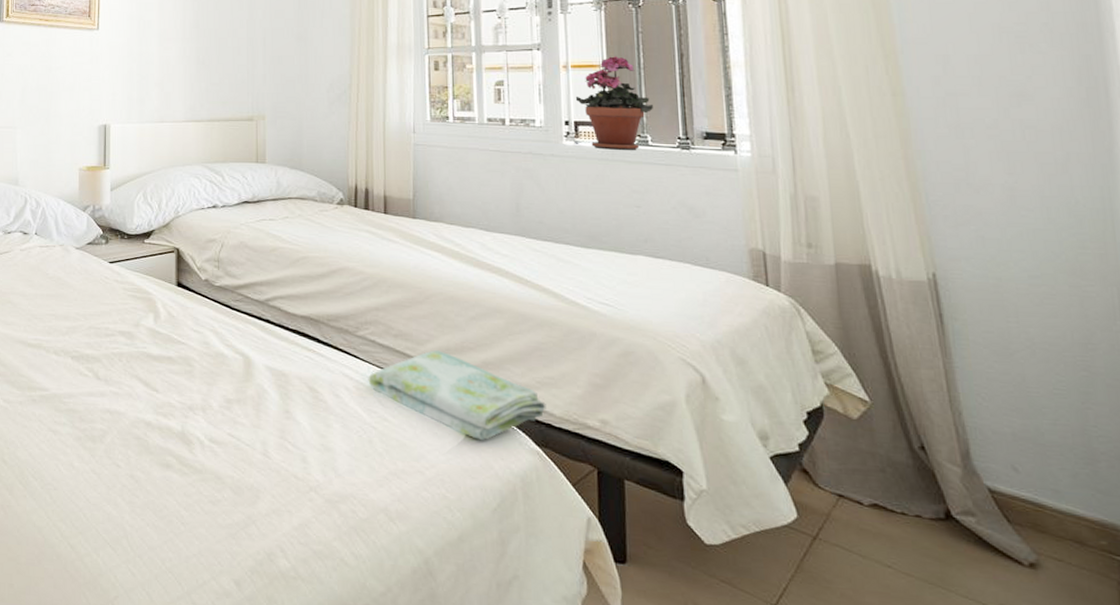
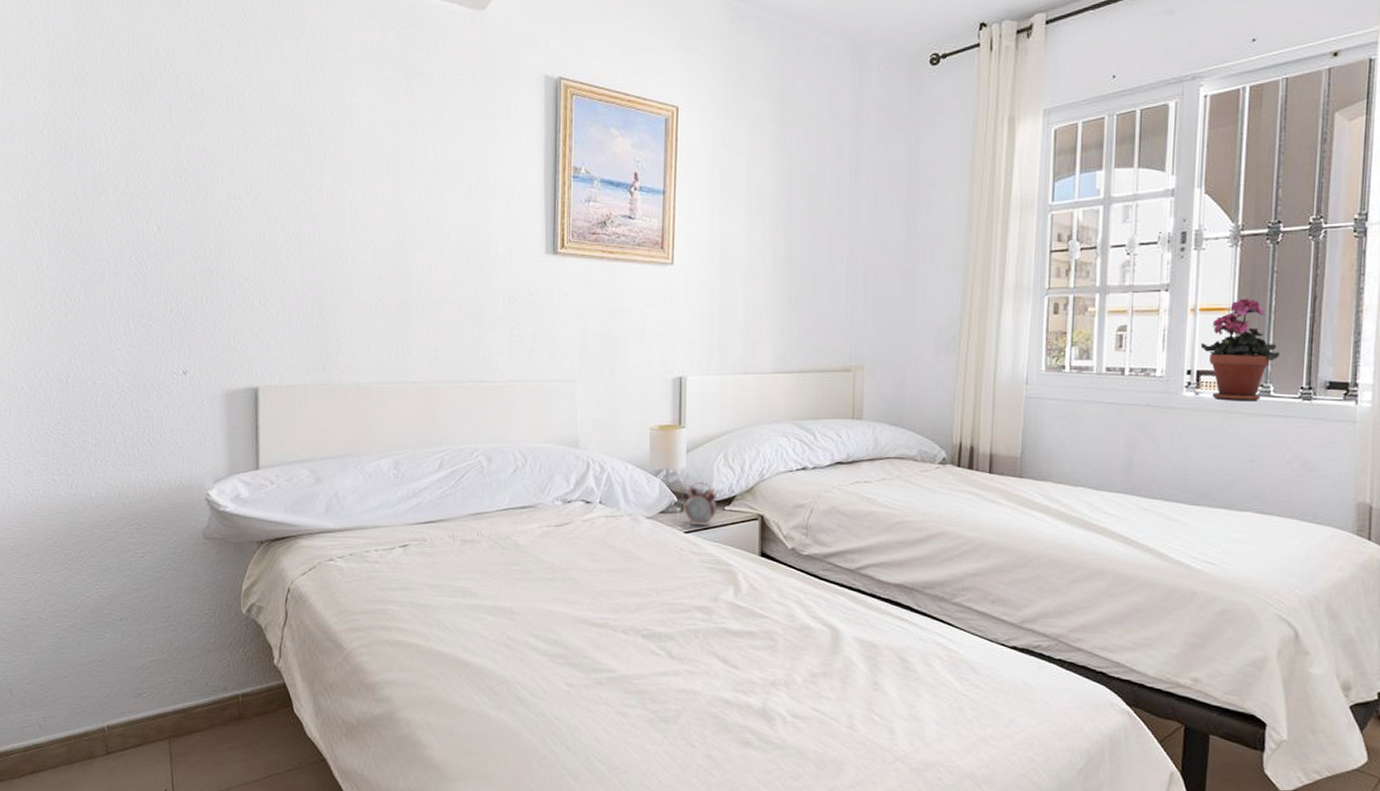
alarm clock: none [109,217,138,258] -> present [685,482,717,527]
towel: present [368,350,546,440] -> none [961,615,1141,703]

